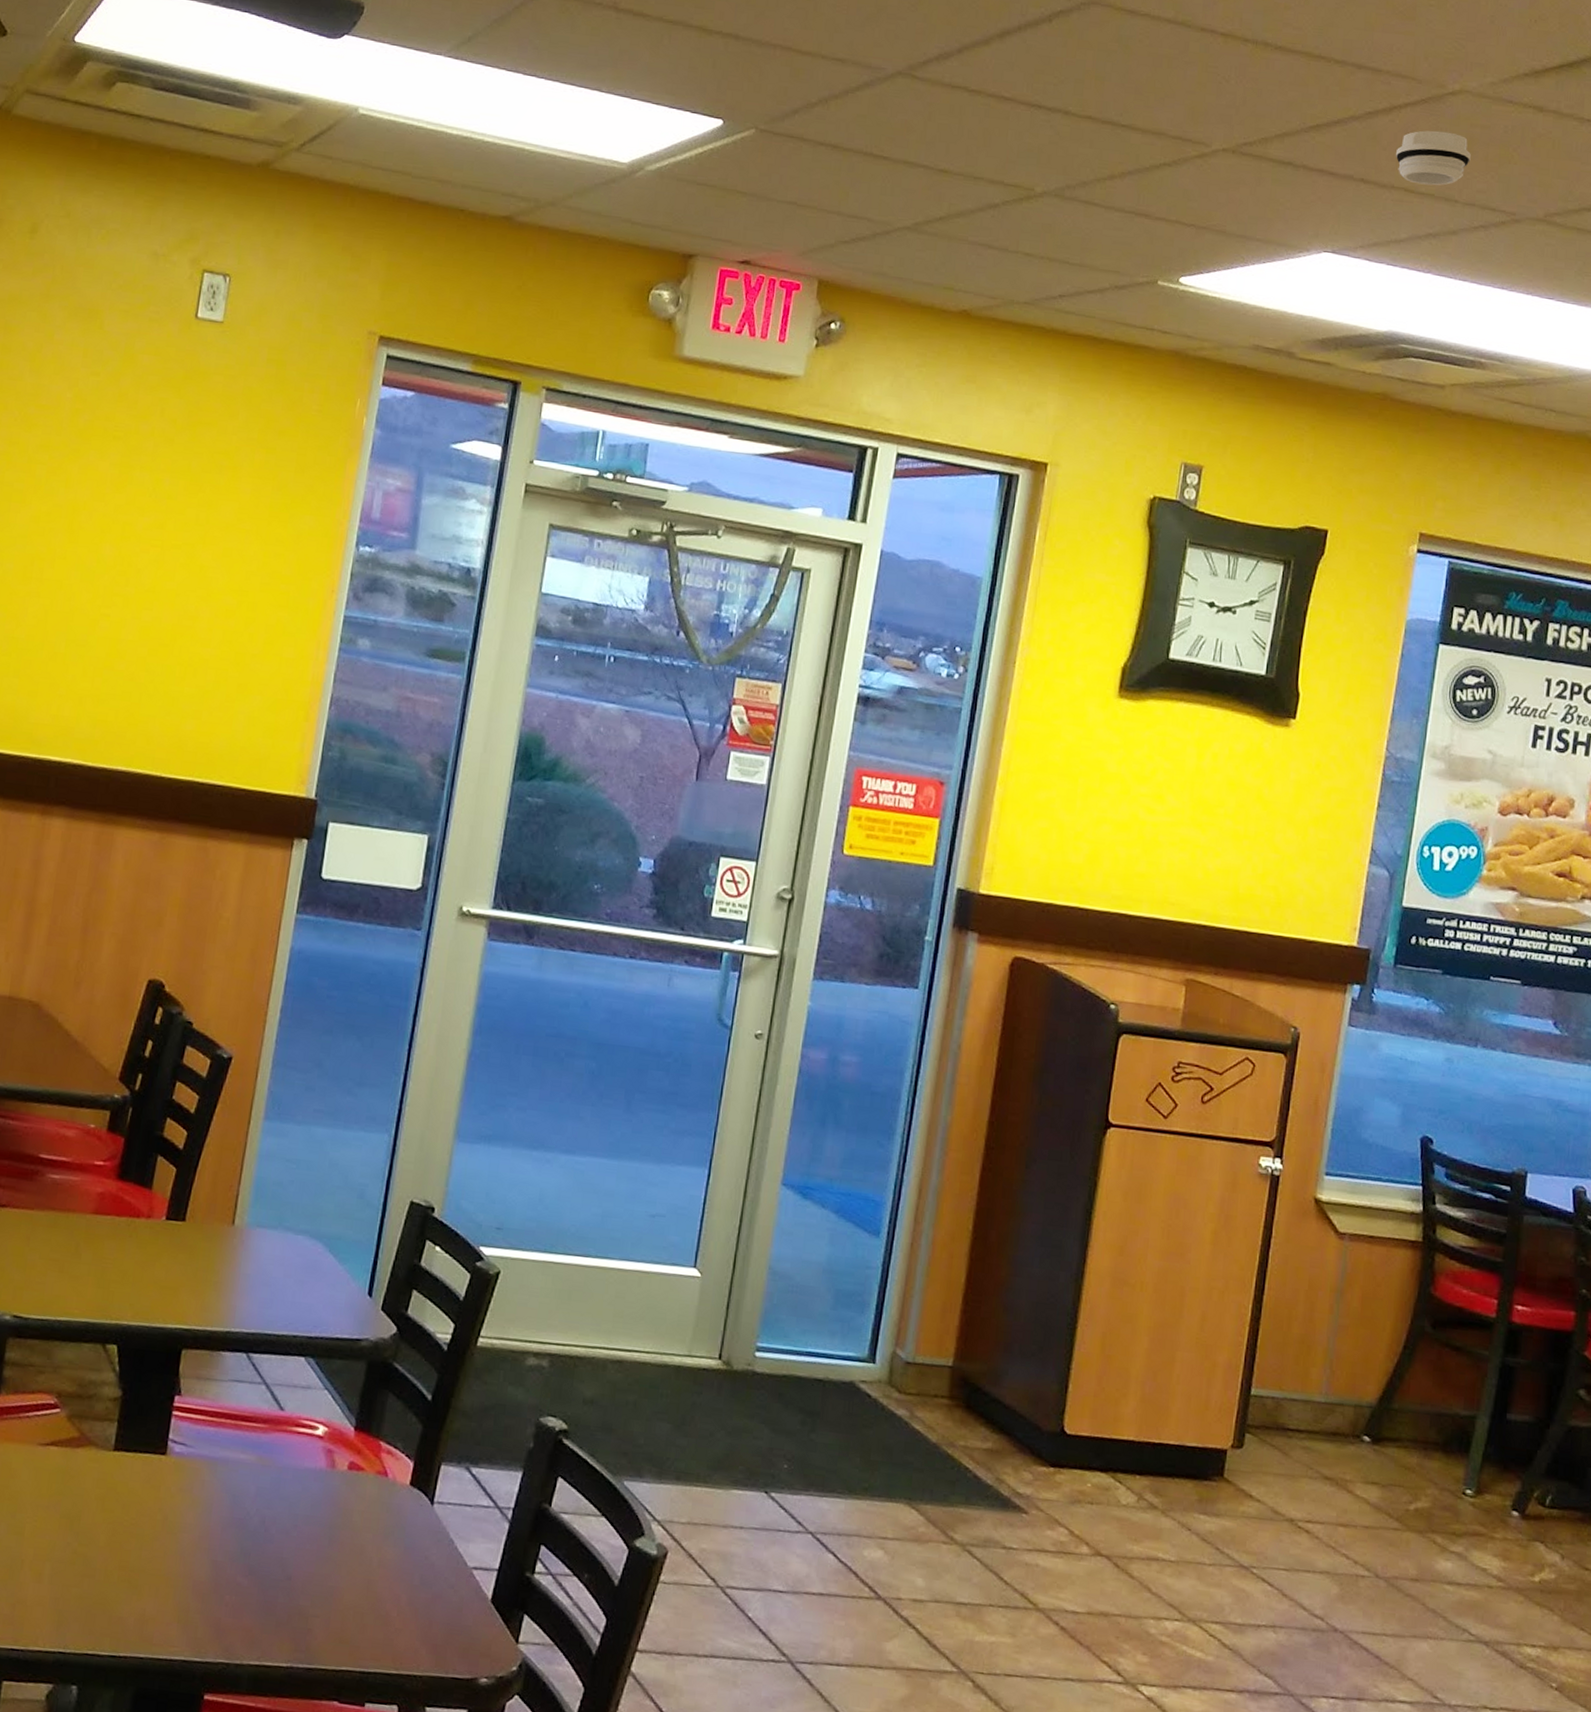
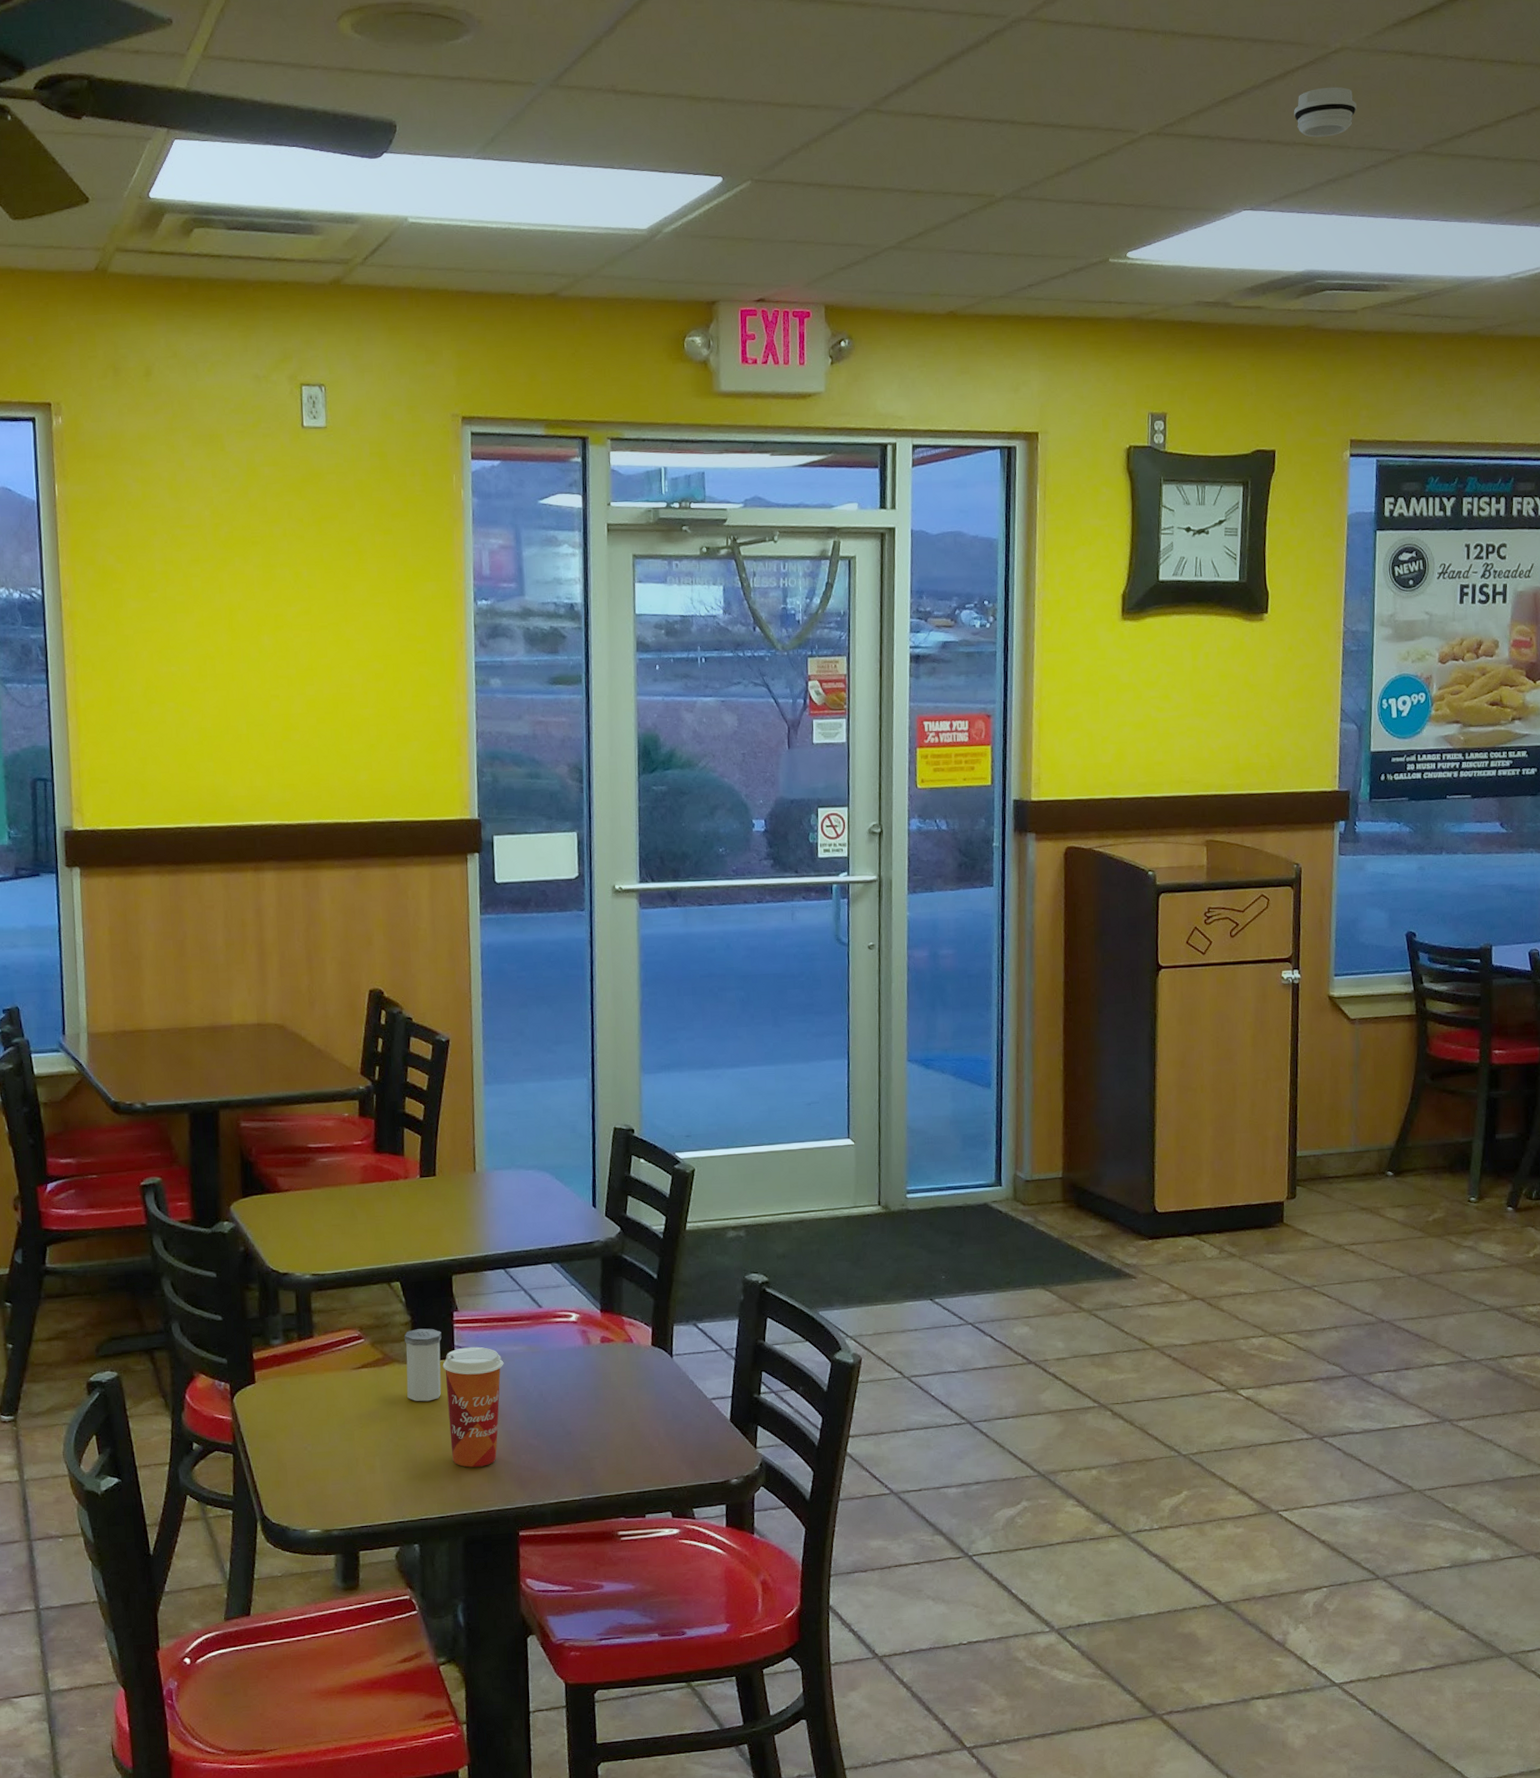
salt shaker: none [99,1408,156,1504] -> present [404,1328,442,1402]
paper cup: none [139,1442,225,1601] -> present [442,1346,504,1468]

